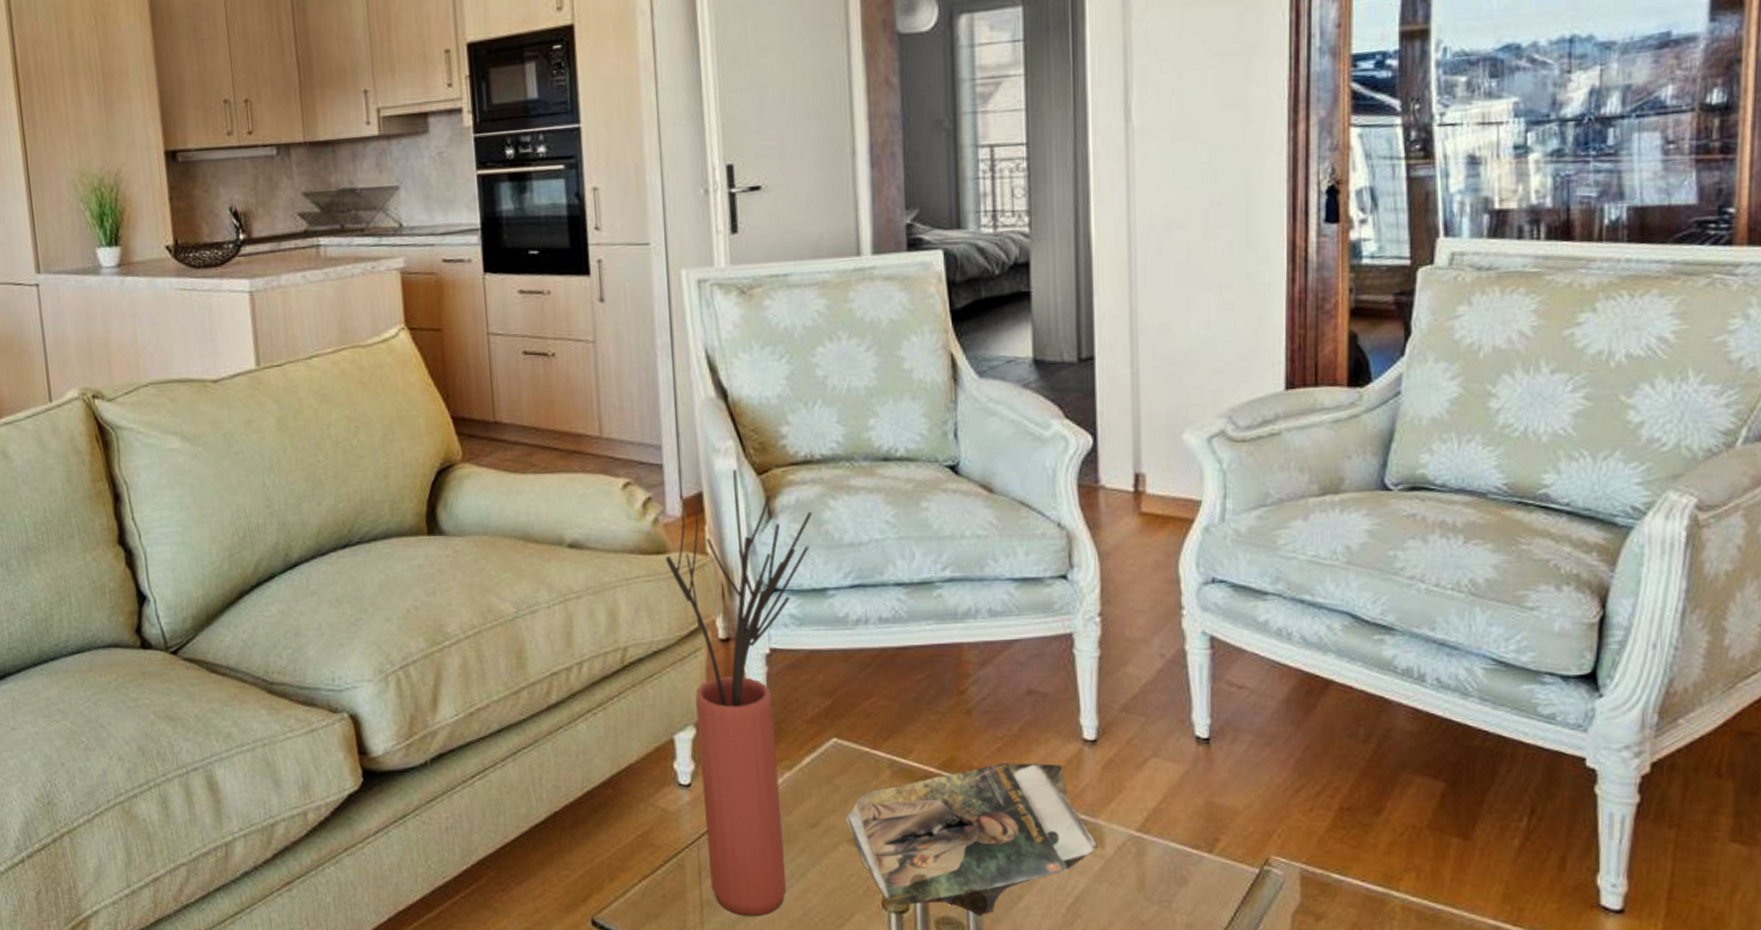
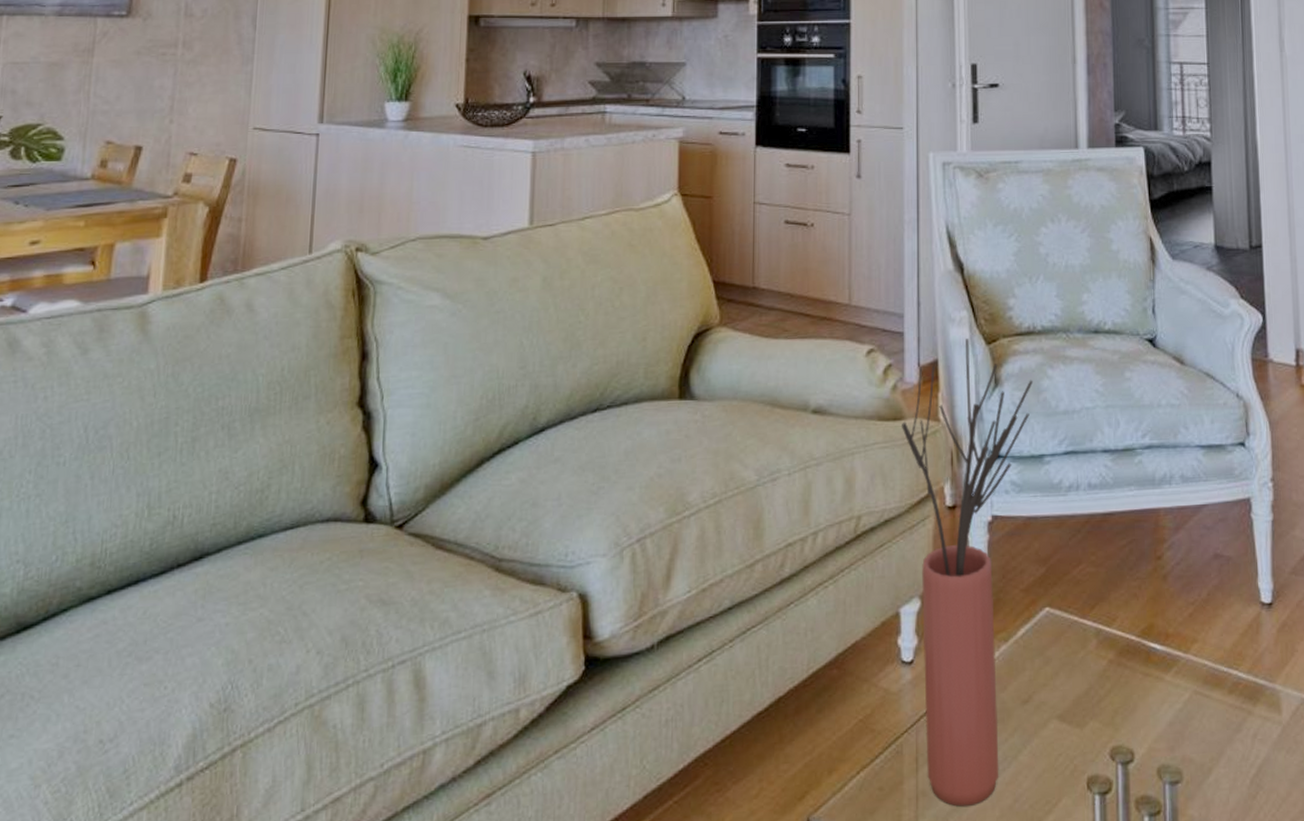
magazine: present [845,762,1099,916] -> none [1055,628,1277,793]

